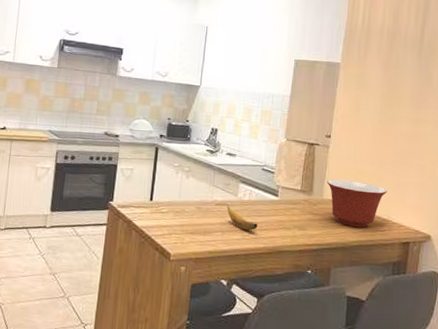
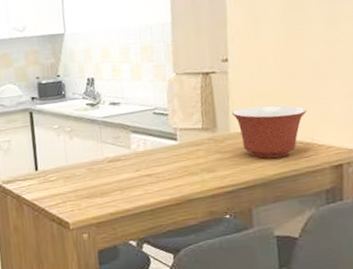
banana: present [227,205,258,231] -> none [121,160,160,184]

